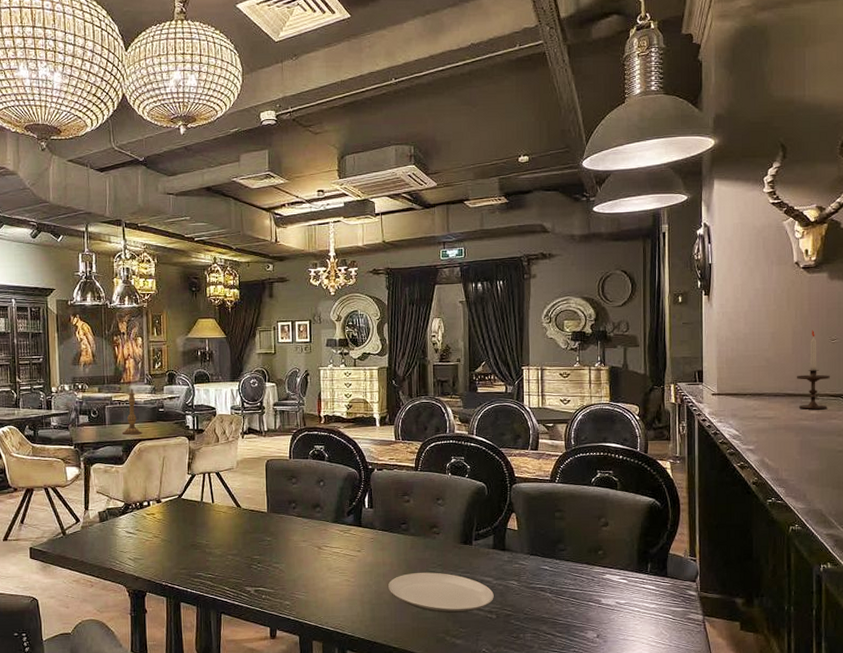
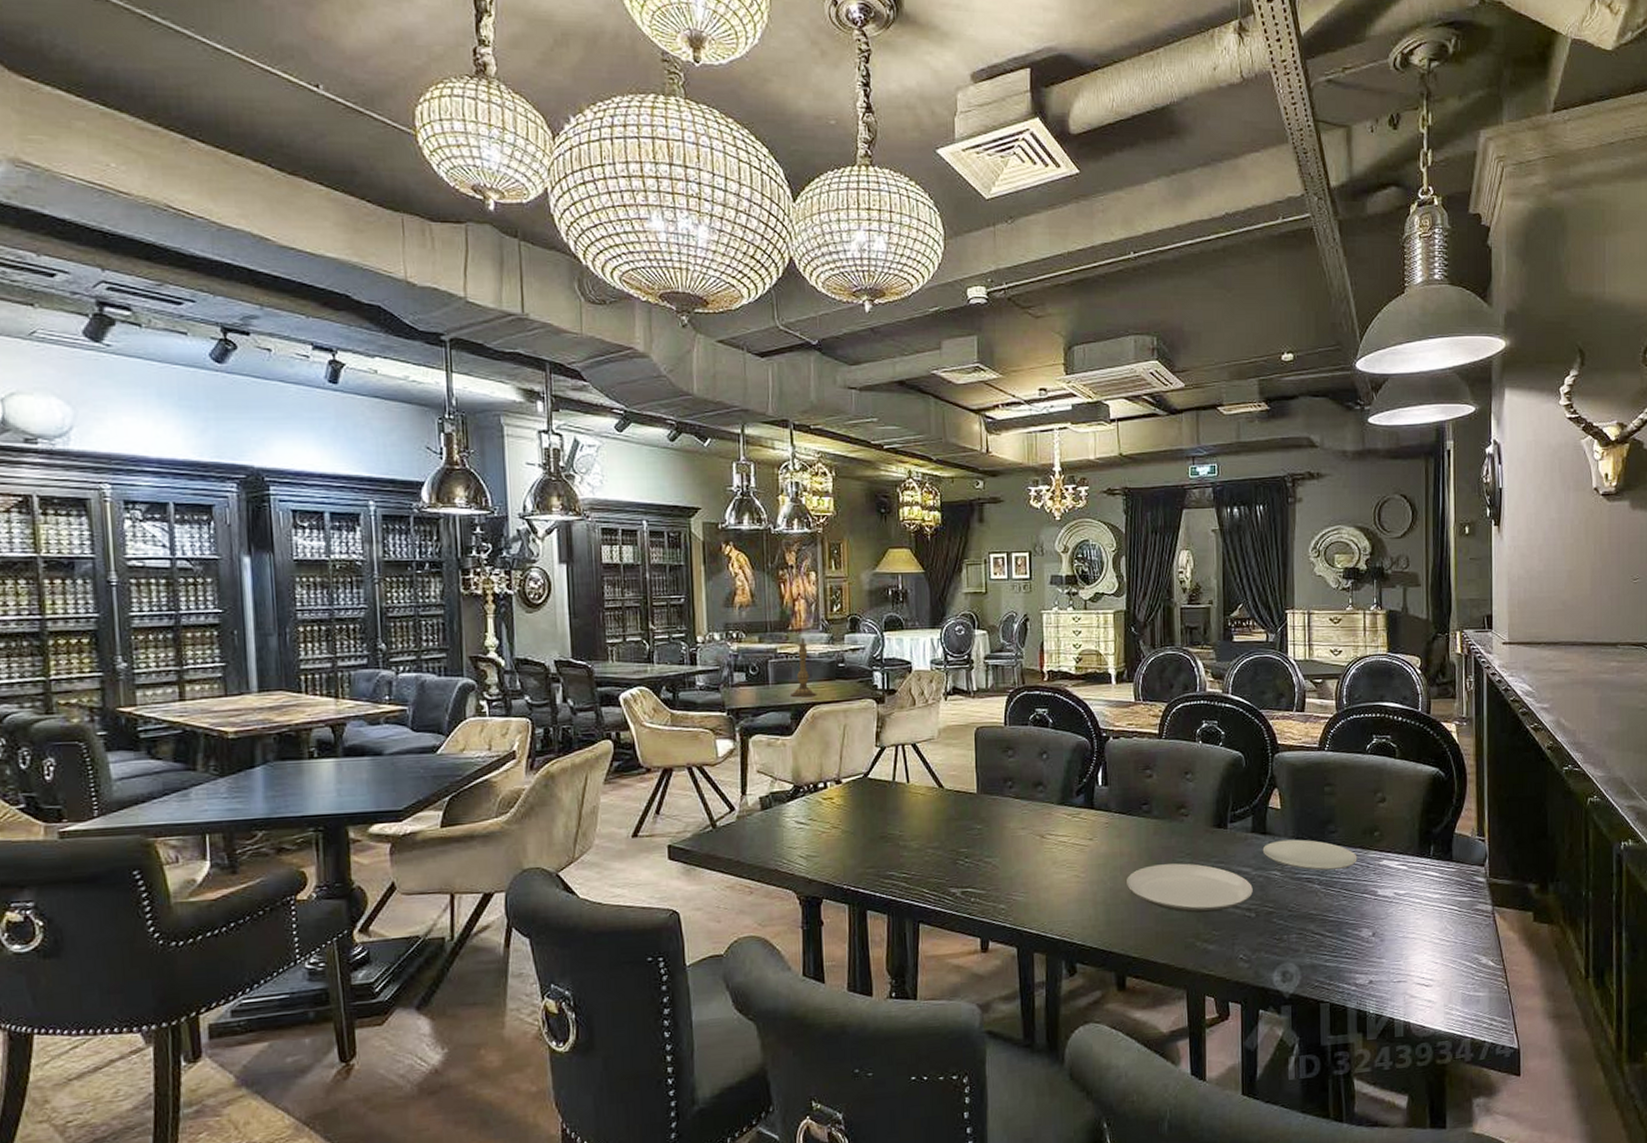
plate: none [502,555,584,582] -> present [1262,839,1358,871]
candlestick: present [796,330,831,410] -> none [1595,567,1633,662]

